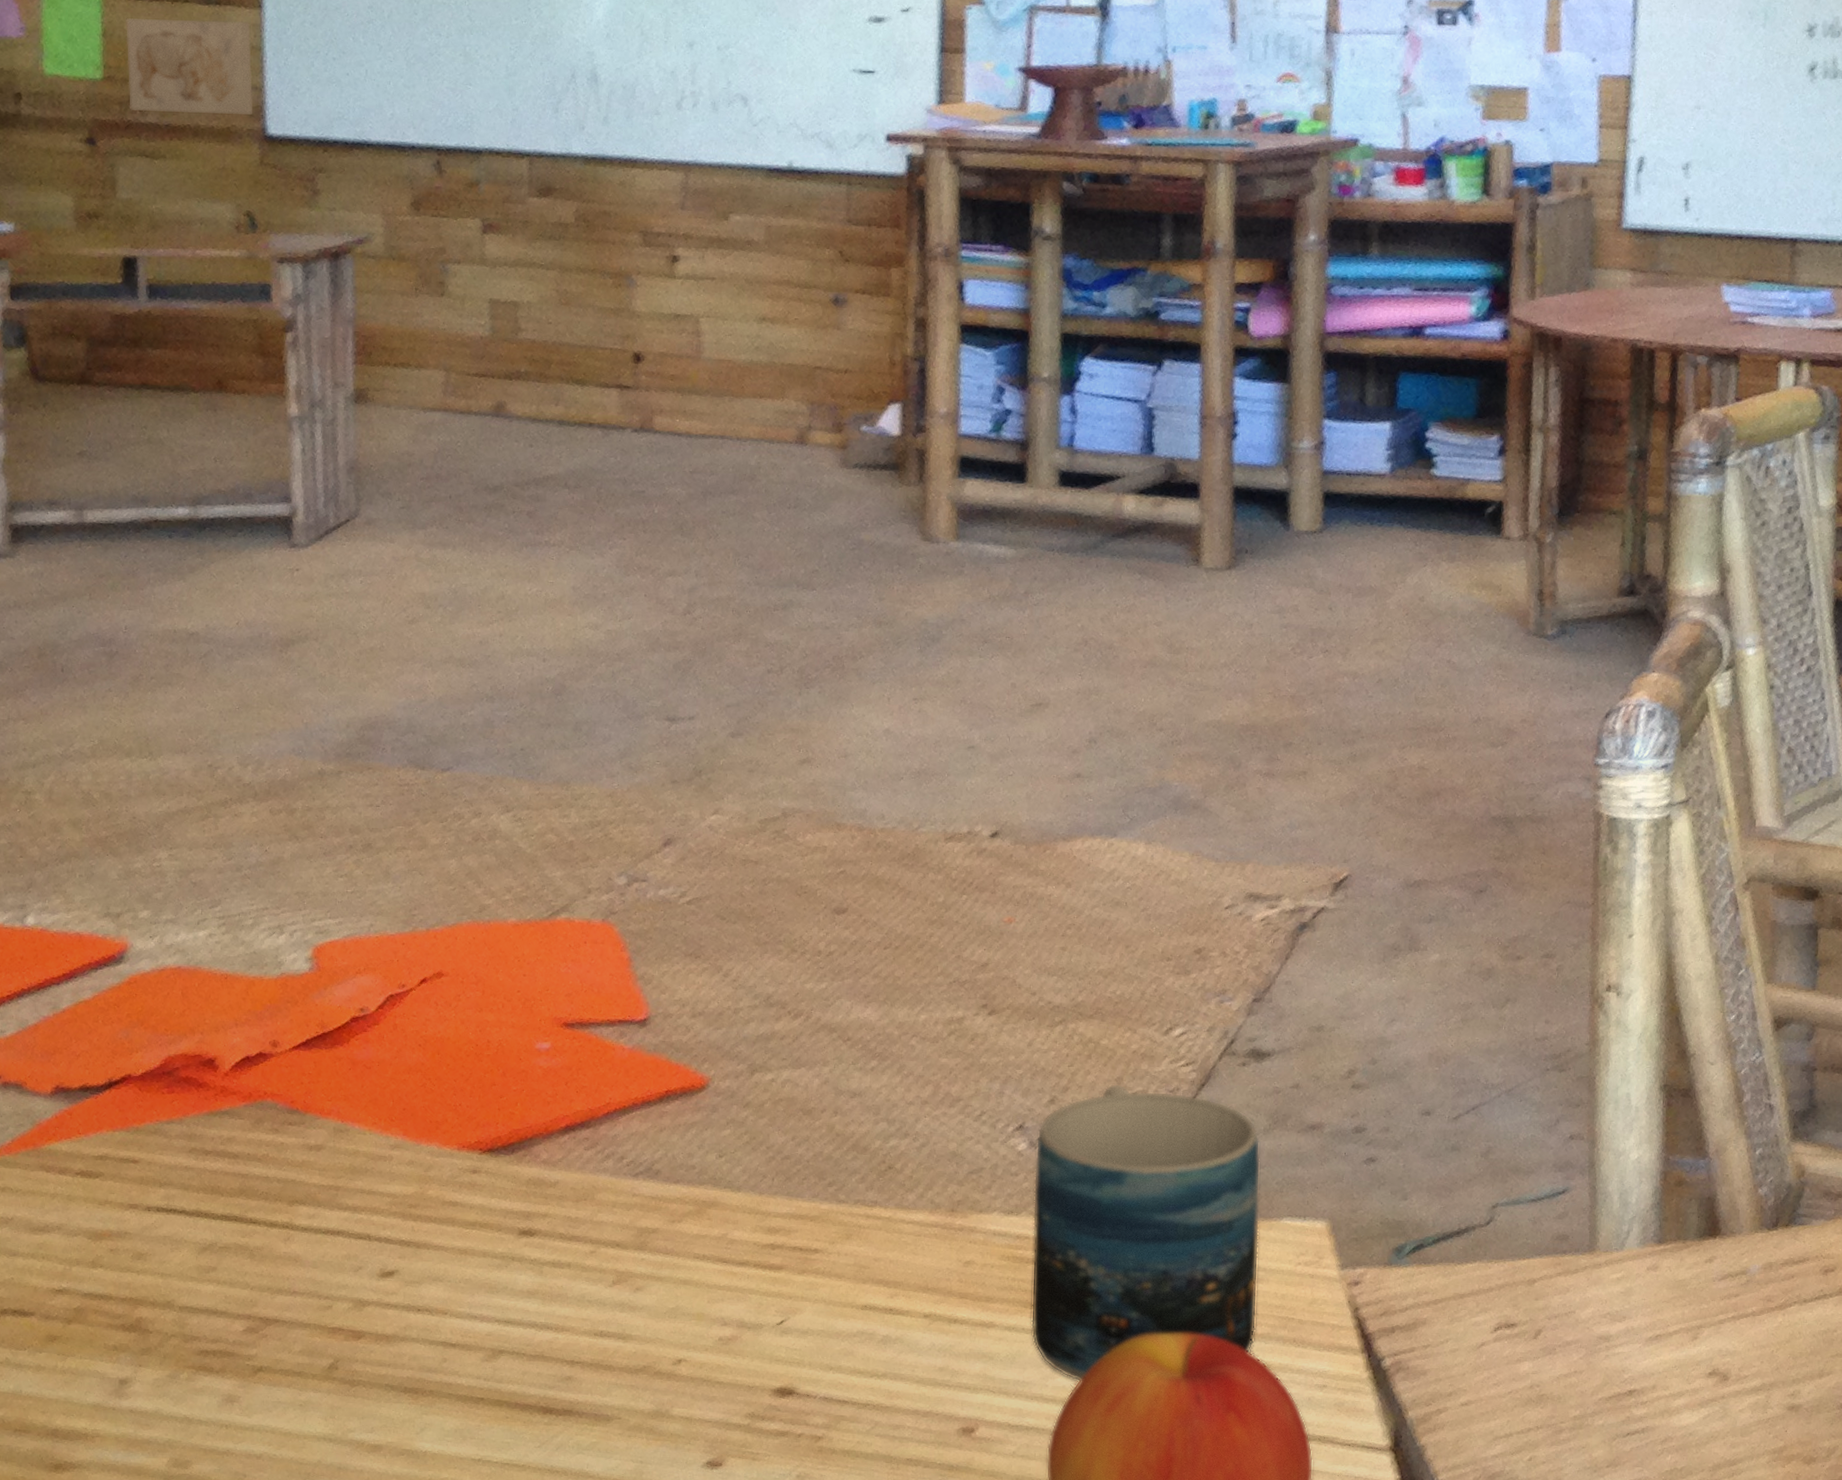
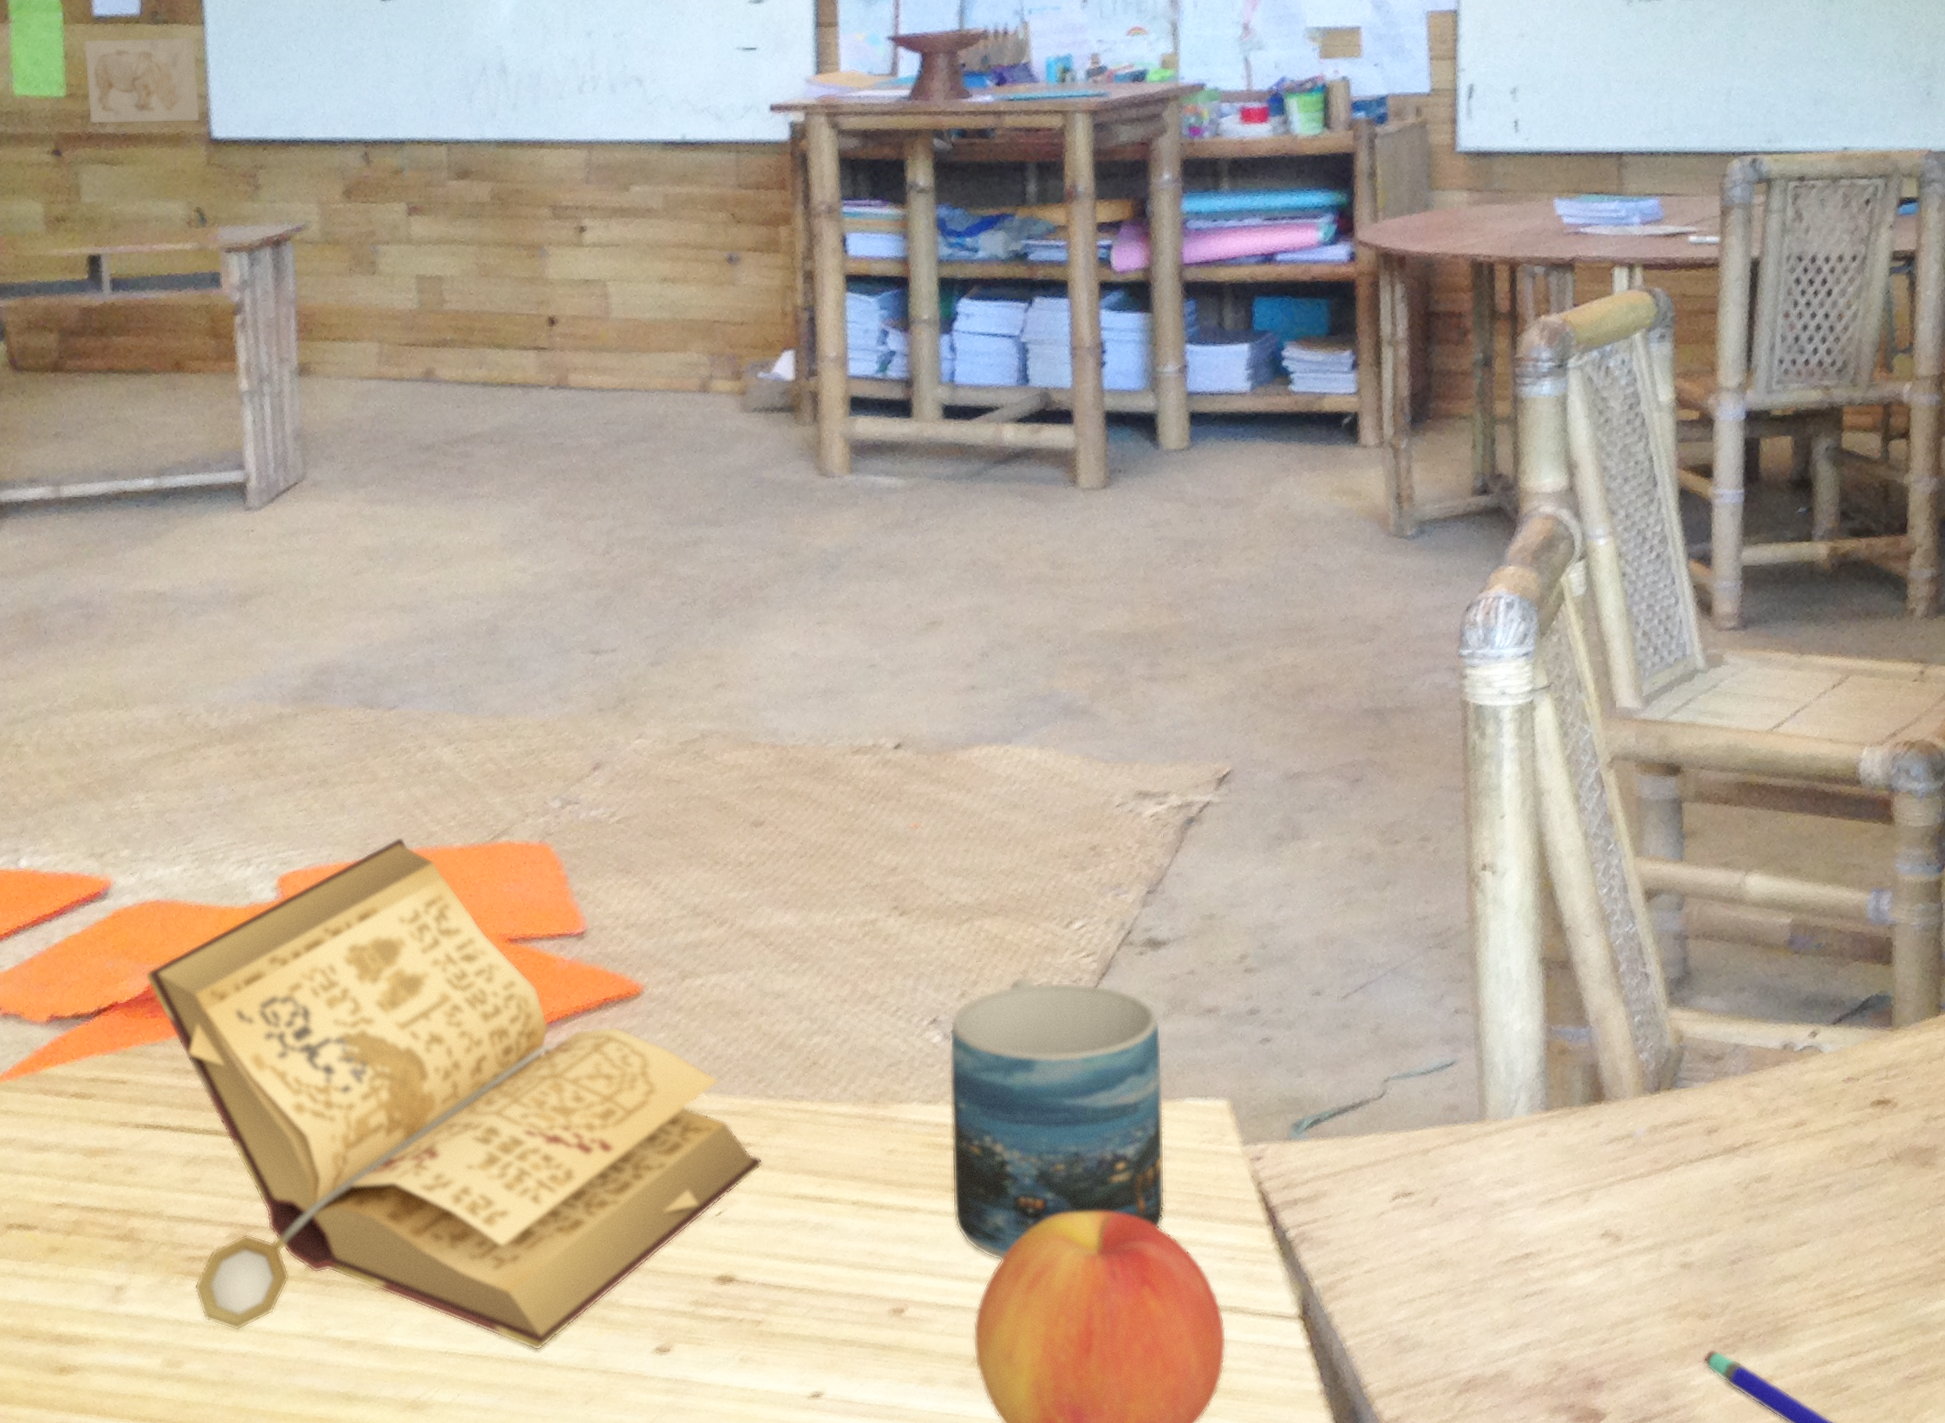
book: none [163,909,830,1460] -> present [146,837,763,1350]

